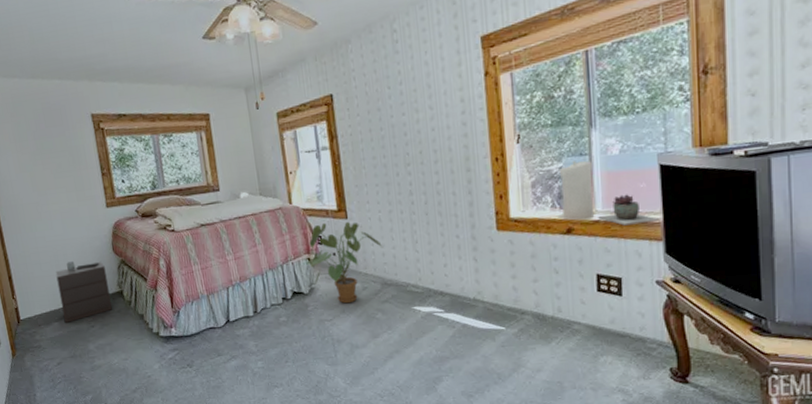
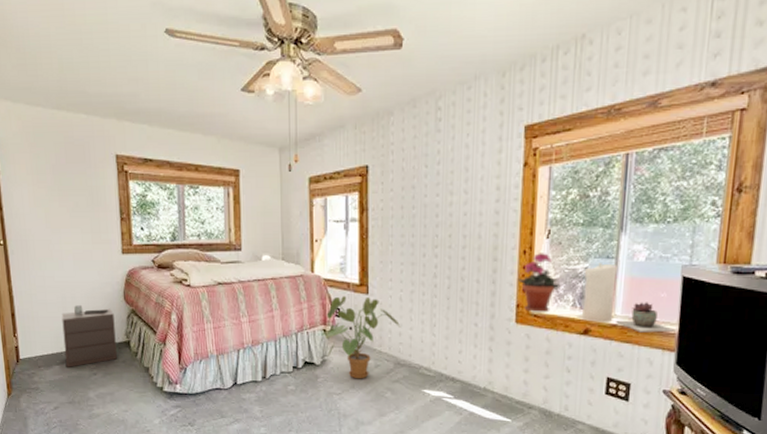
potted plant: none [494,158,537,219] -> present [518,253,561,313]

